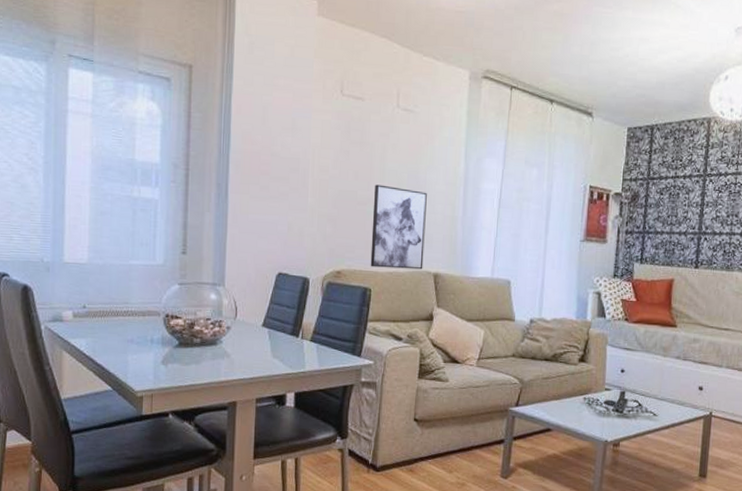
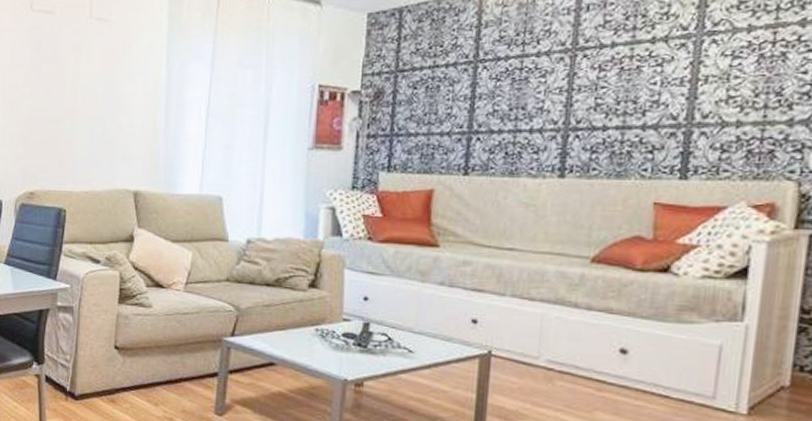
wall art: present [370,184,427,270] -> none [64,100,125,188]

